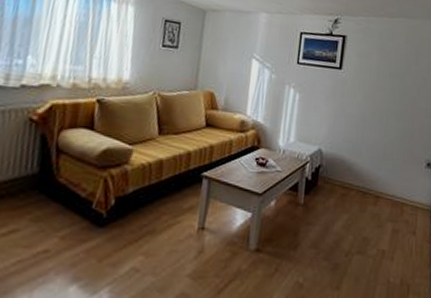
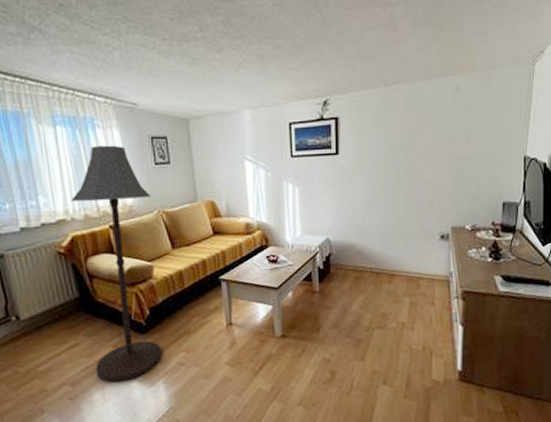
floor lamp: none [29,17,150,285] -> present [70,145,162,382]

